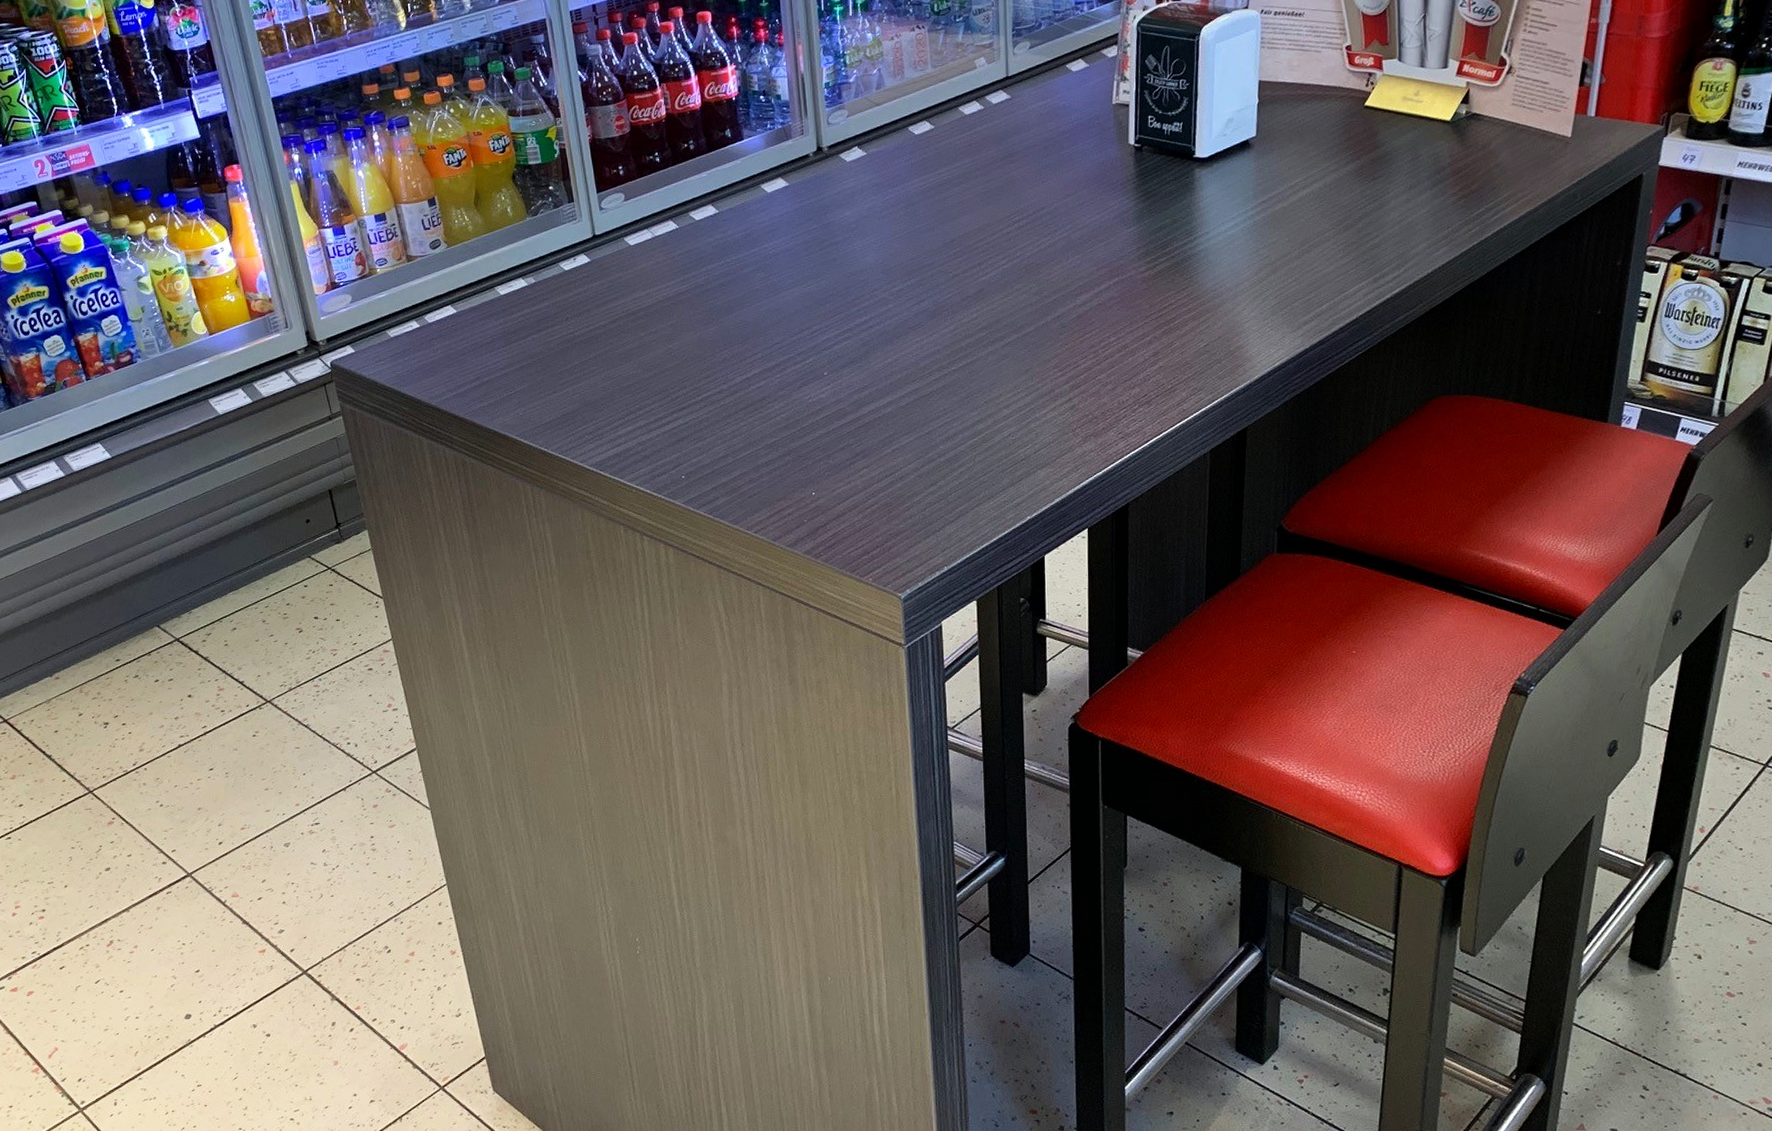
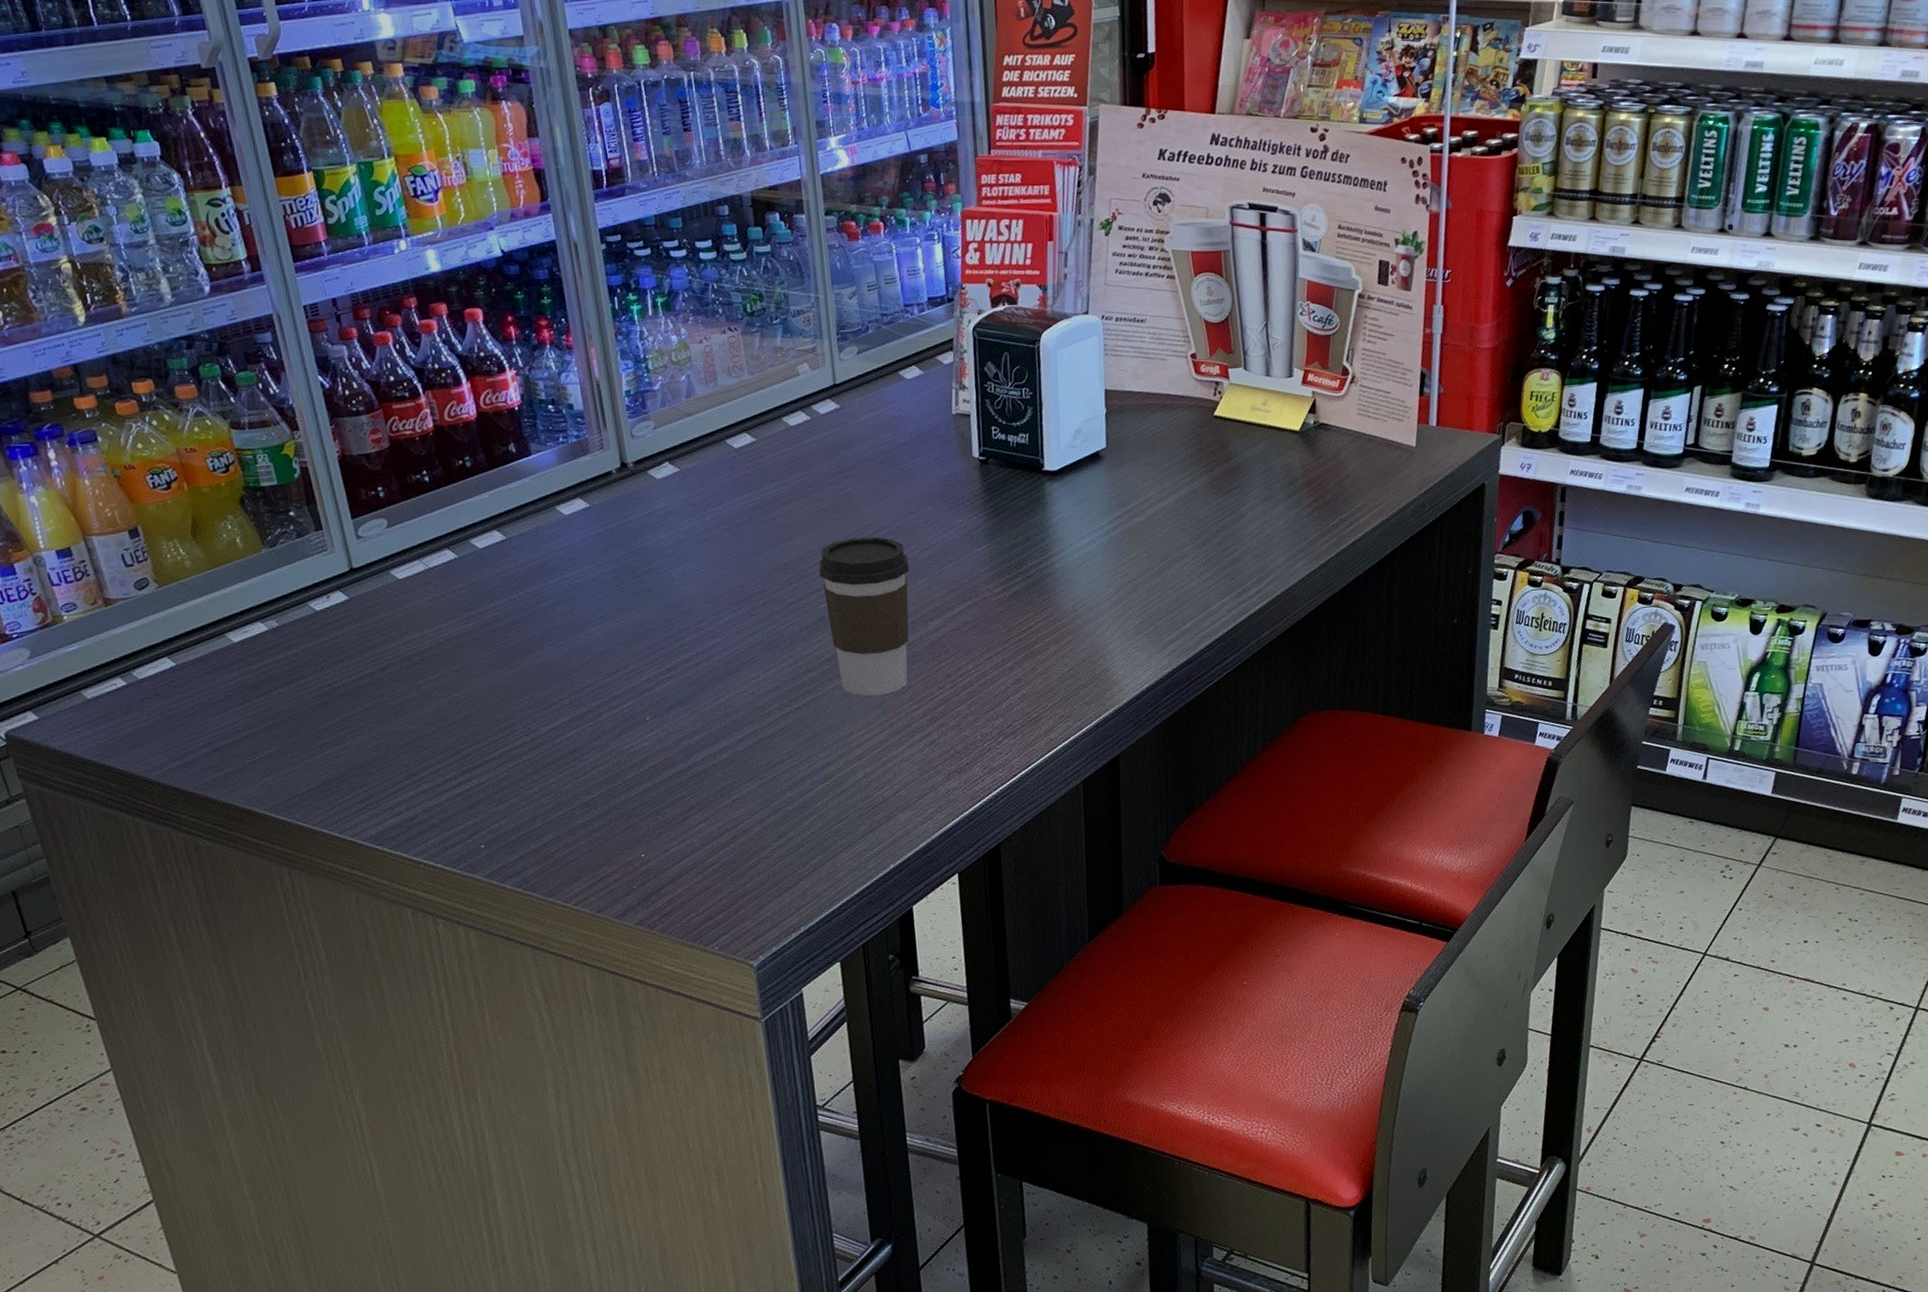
coffee cup: none [982,217,1063,362] -> present [819,537,910,696]

